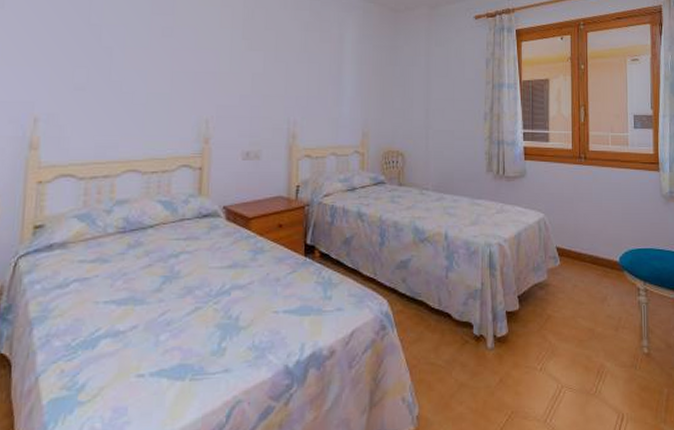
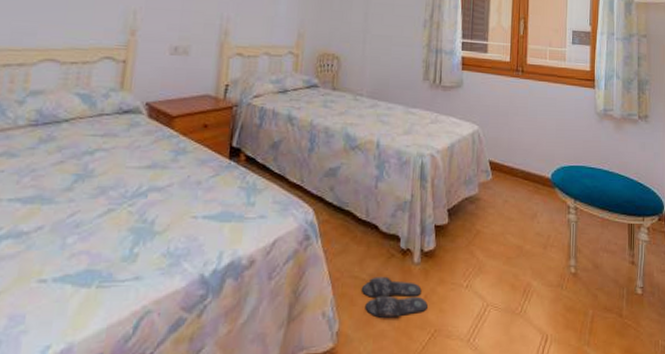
slippers: none [439,362,503,403] -> present [362,276,428,319]

